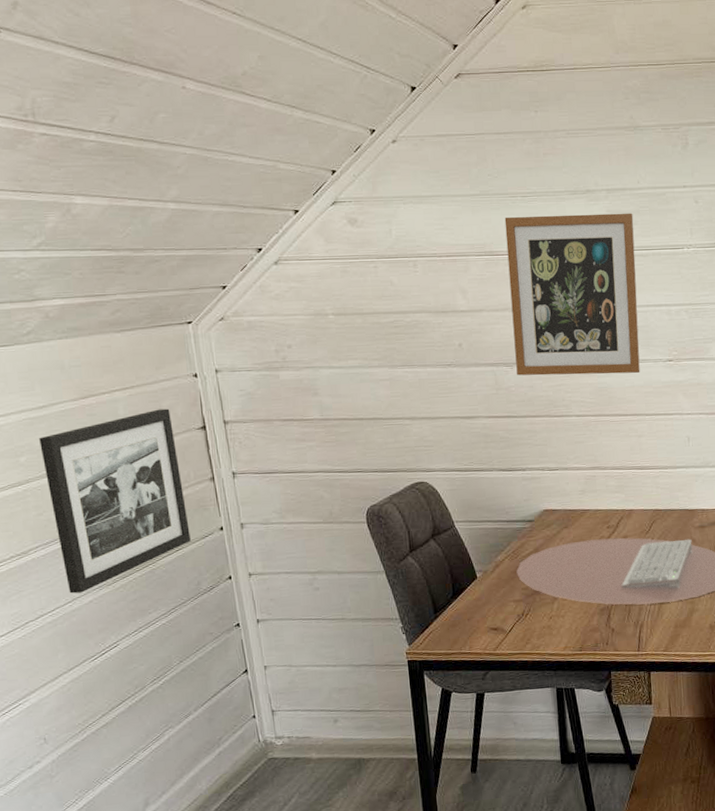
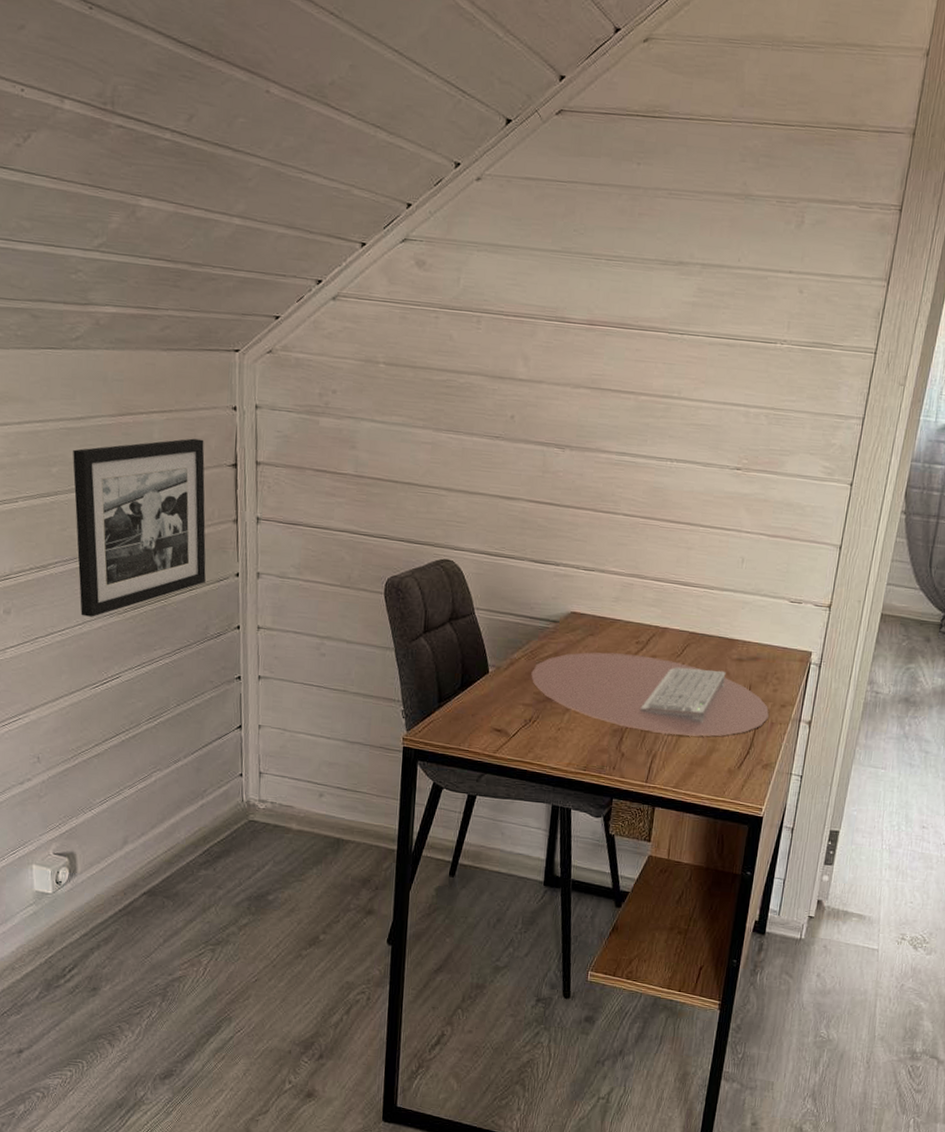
picture frame: present [504,213,640,376] -> none [568,280,727,478]

